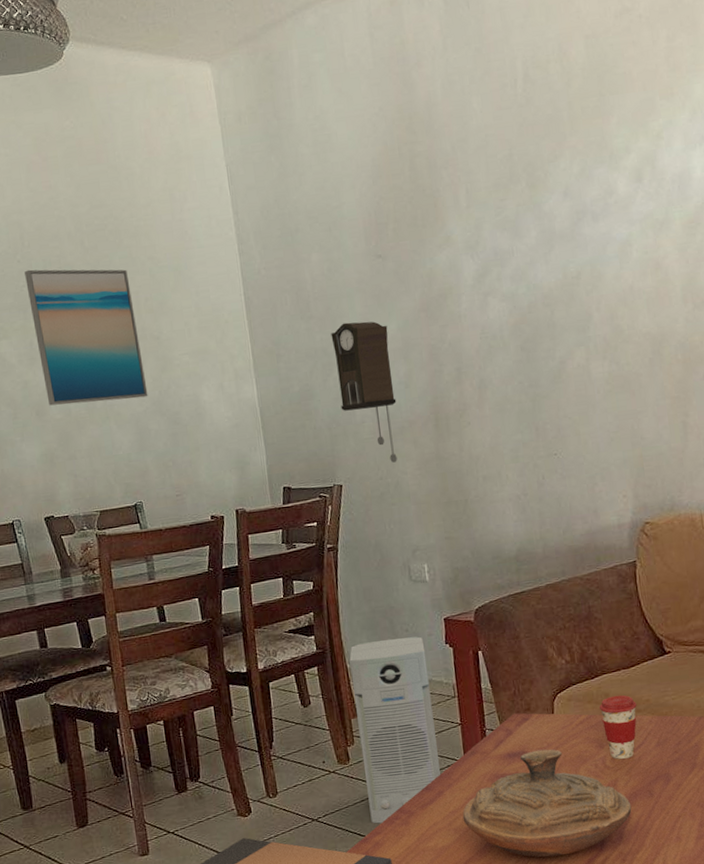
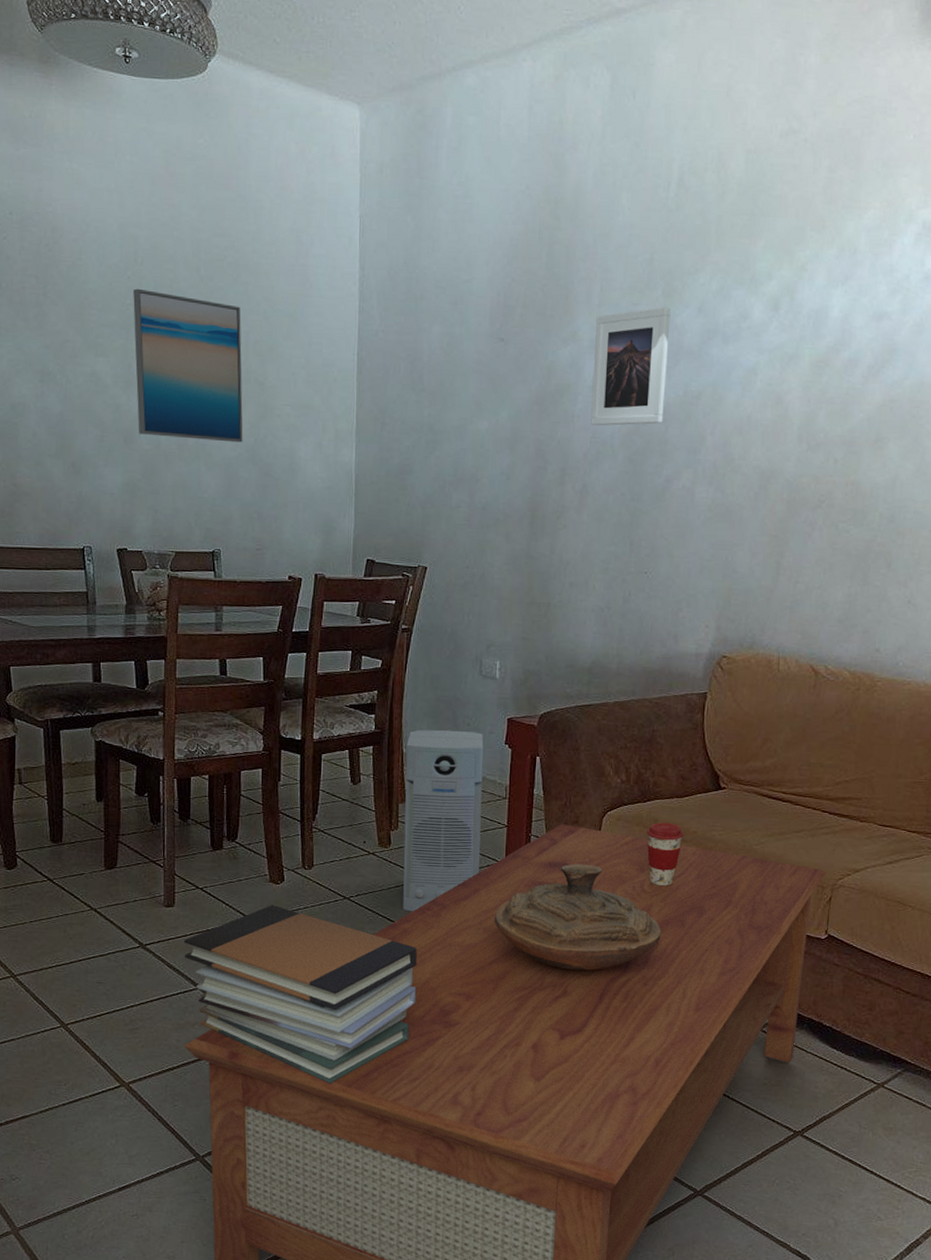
pendulum clock: present [331,321,397,463] -> none [438,402,499,553]
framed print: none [467,197,548,323] -> present [590,307,671,426]

